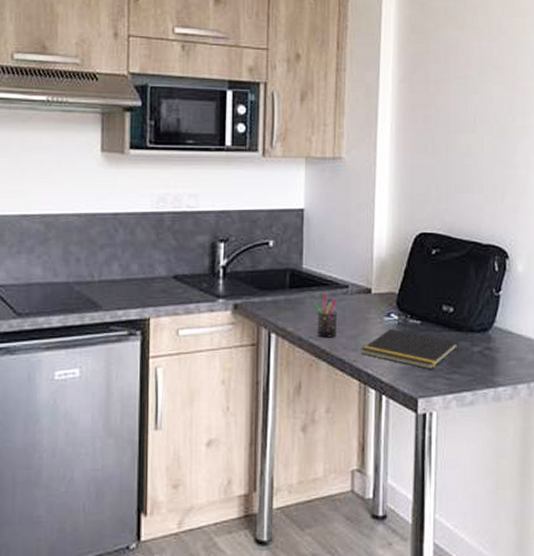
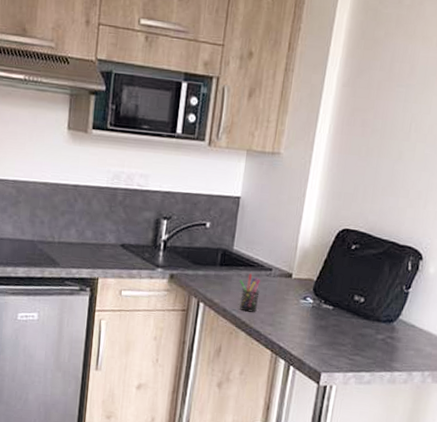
notepad: present [361,328,459,369] -> none [276,310,365,349]

